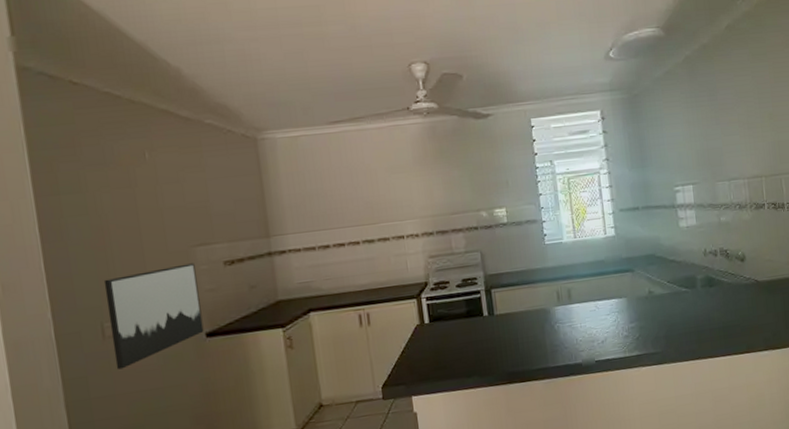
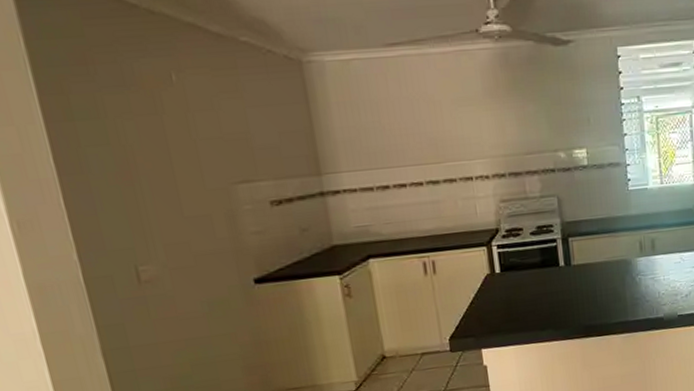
wall art: present [103,263,204,370] -> none [134,202,252,317]

